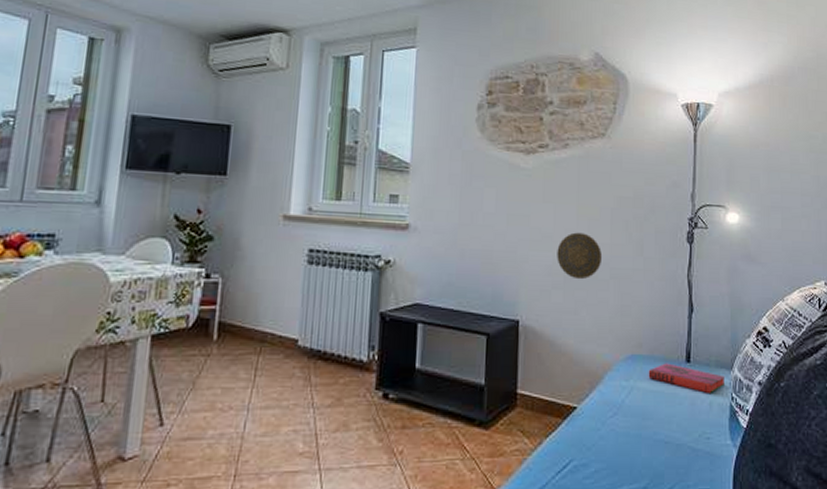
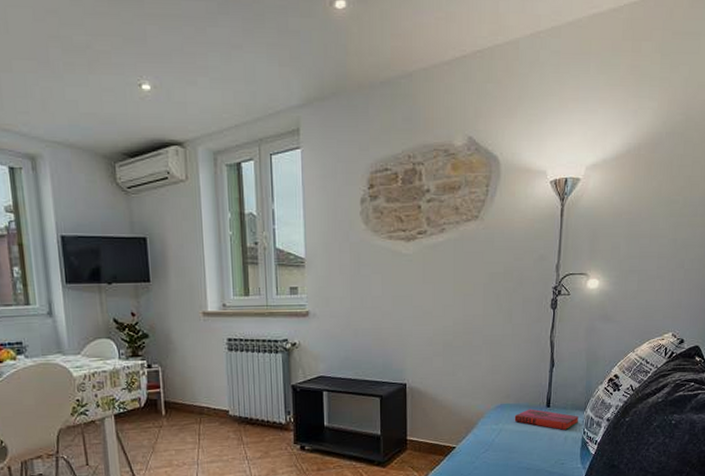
decorative plate: present [557,232,603,280] -> none [437,307,476,347]

